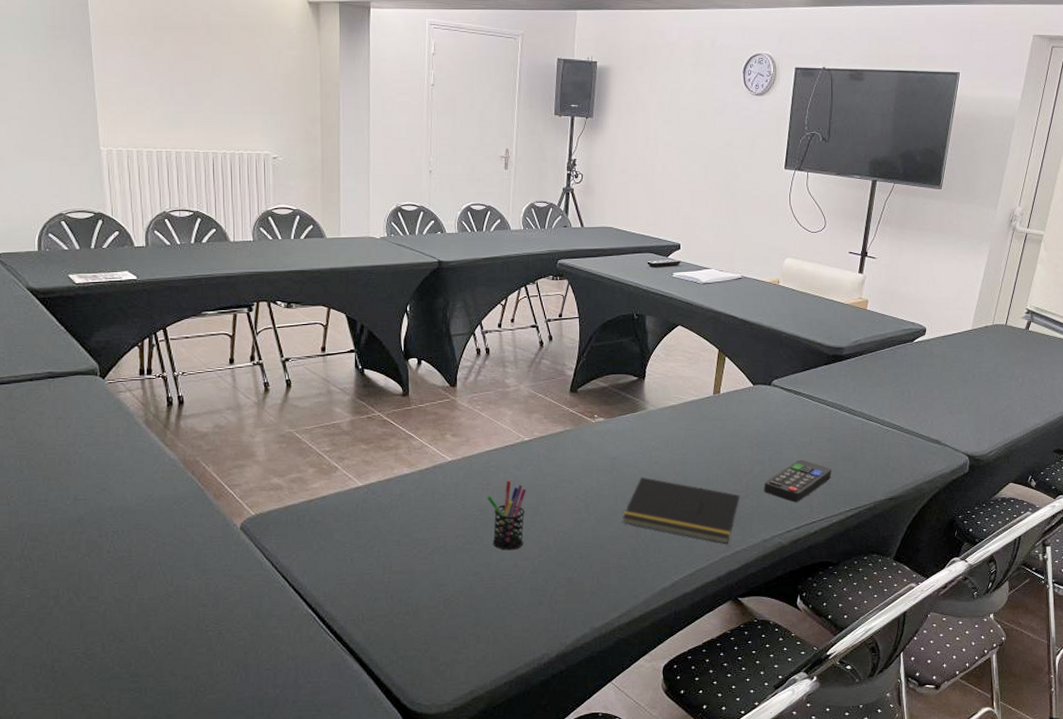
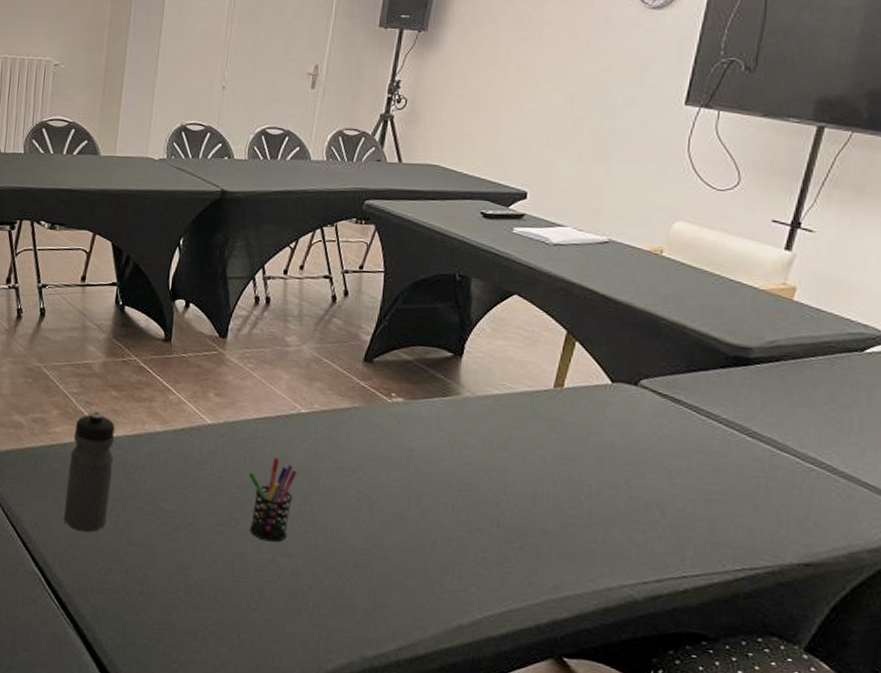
water bottle: none [329,464,370,570] -> present [64,410,115,533]
notepad: present [622,476,740,543] -> none [414,478,579,583]
remote control: present [764,459,832,502] -> none [614,489,719,546]

